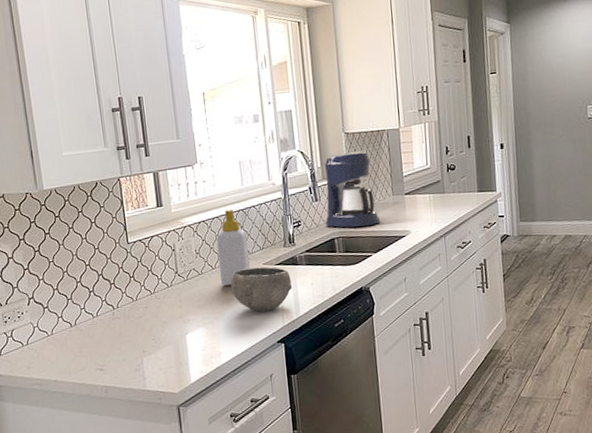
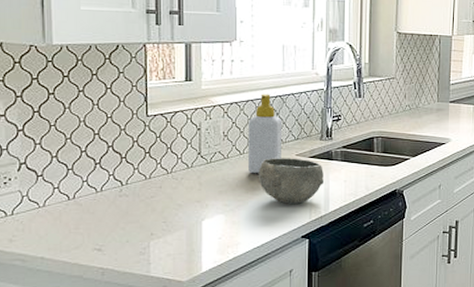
coffee maker: present [324,151,381,228] -> none [367,52,423,130]

